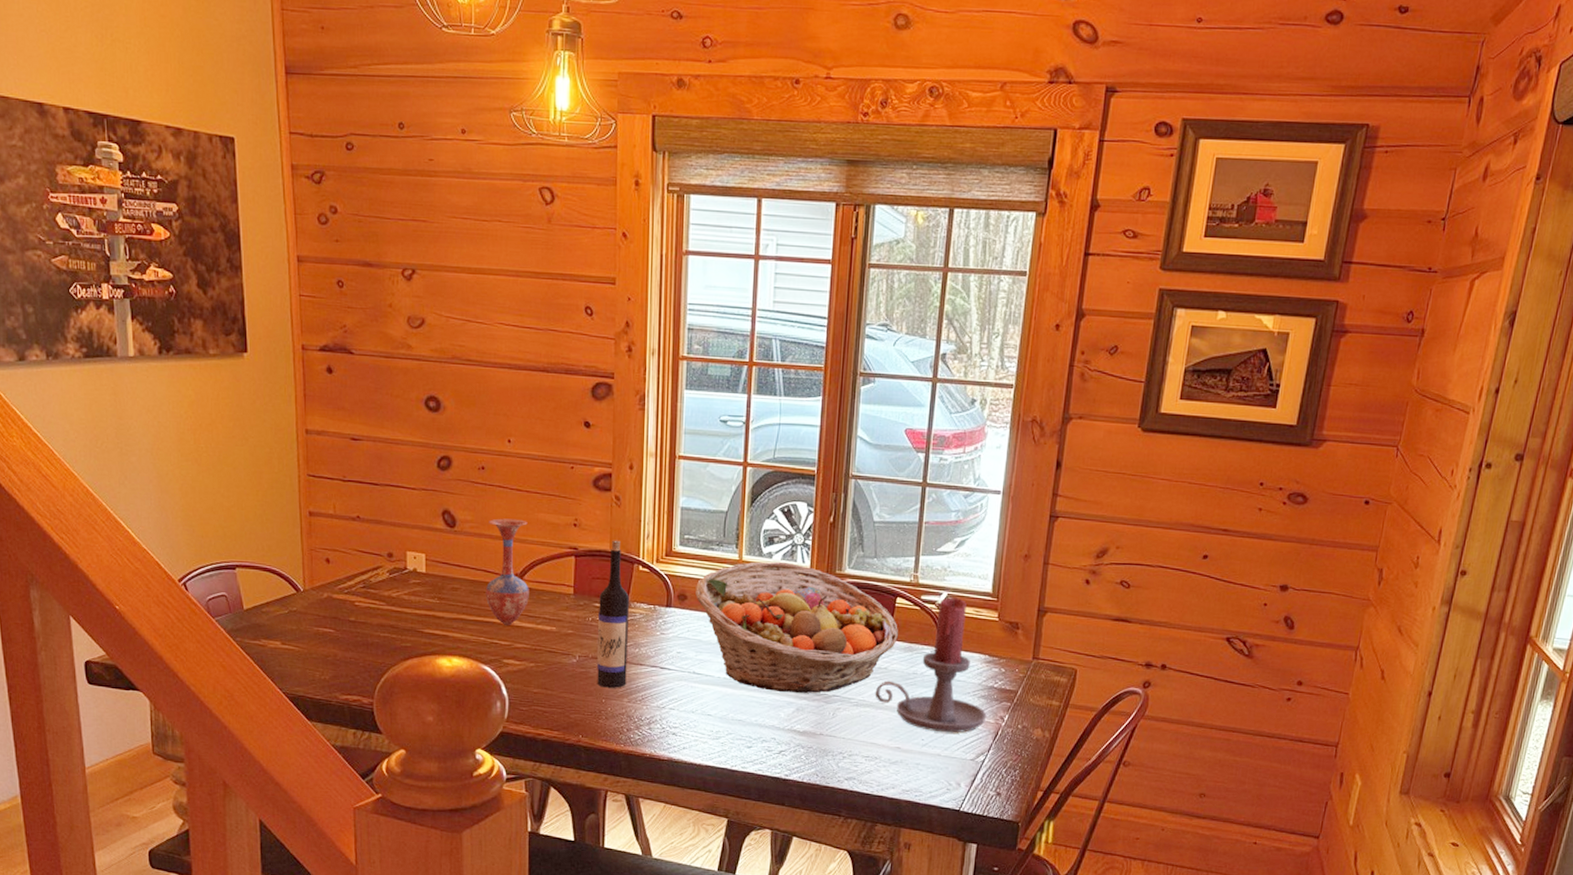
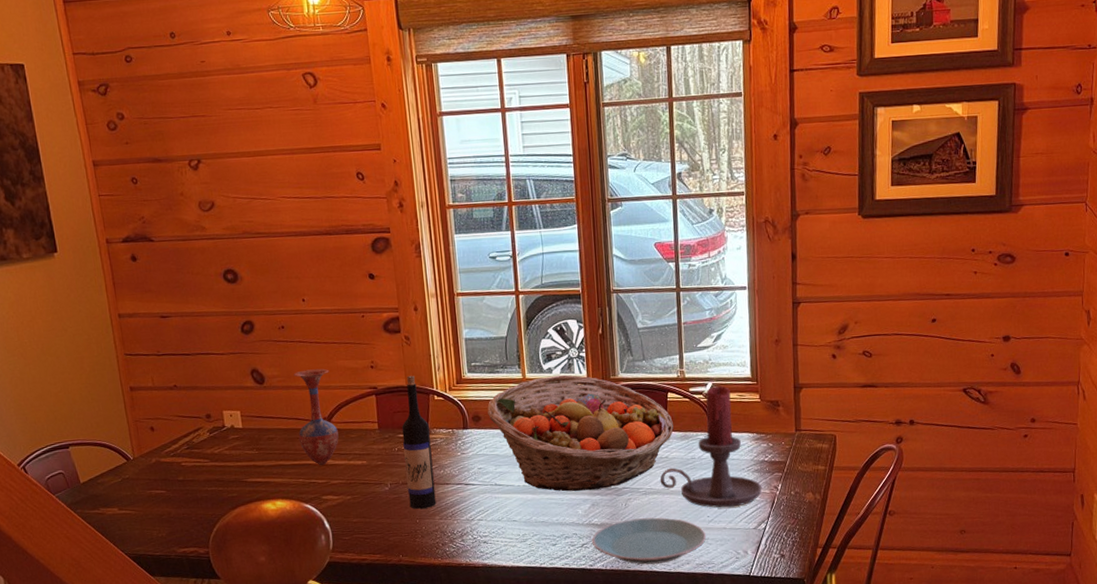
plate: none [791,731,918,784] -> present [591,517,707,565]

